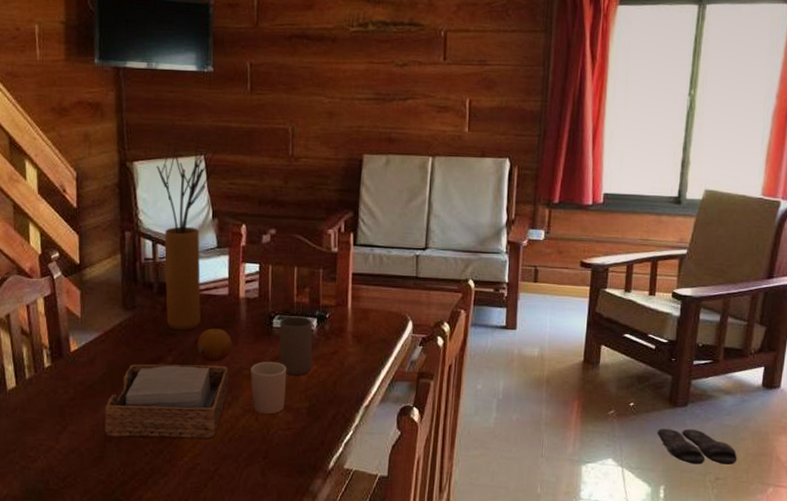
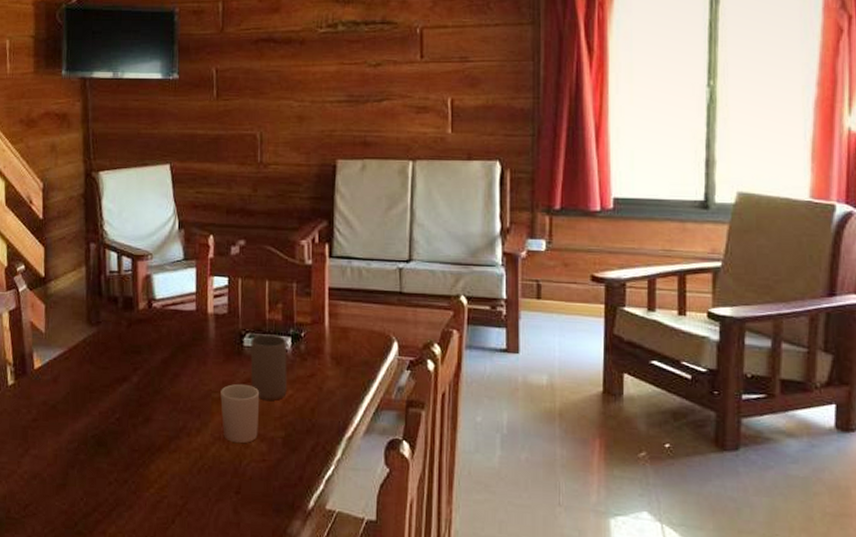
napkin holder: present [104,364,229,440] -> none [67,383,197,470]
vase: present [156,134,218,331] -> none [121,143,184,349]
fruit: present [197,328,232,362] -> none [163,346,201,384]
slippers: present [658,428,737,465] -> none [704,477,811,526]

